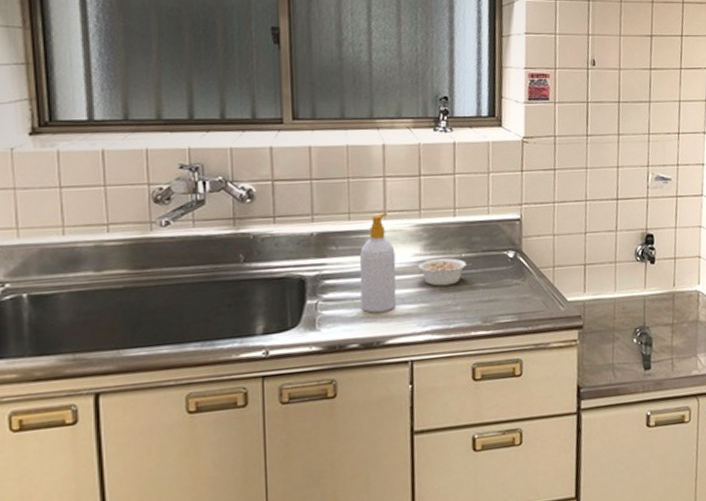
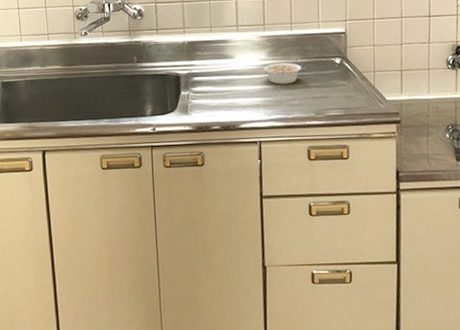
soap bottle: present [359,213,397,313] -> none [219,27,248,103]

